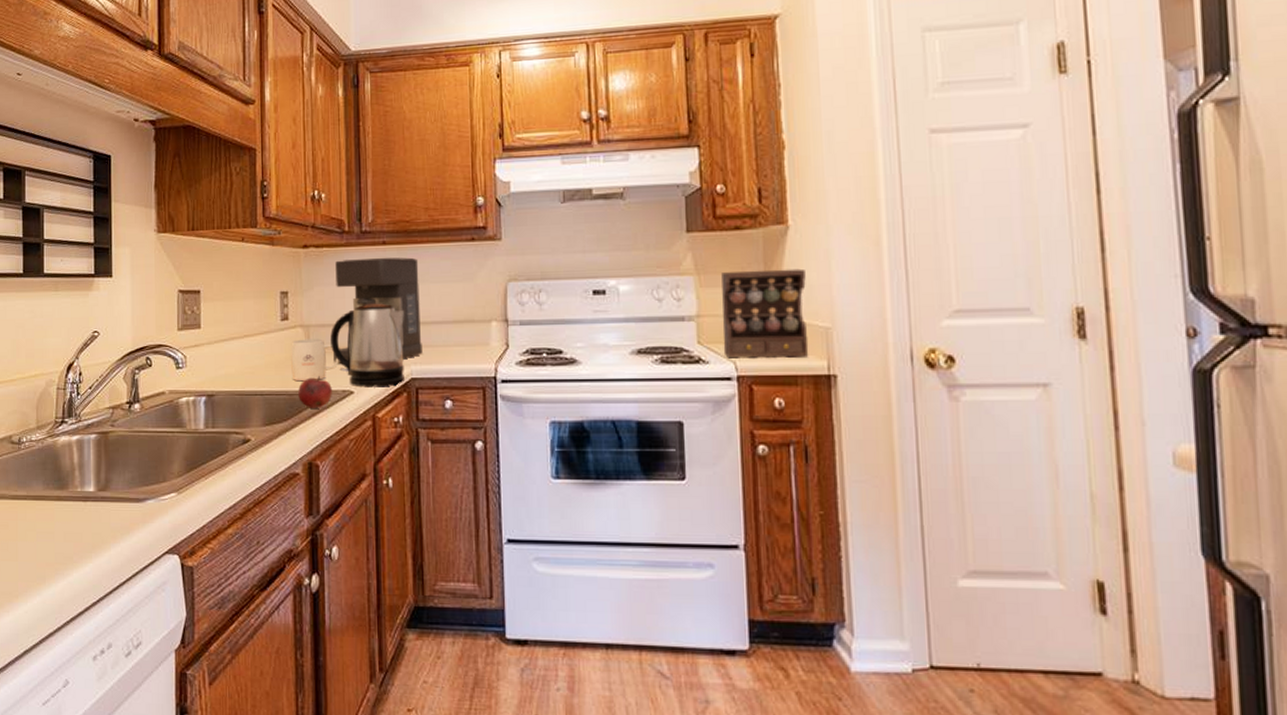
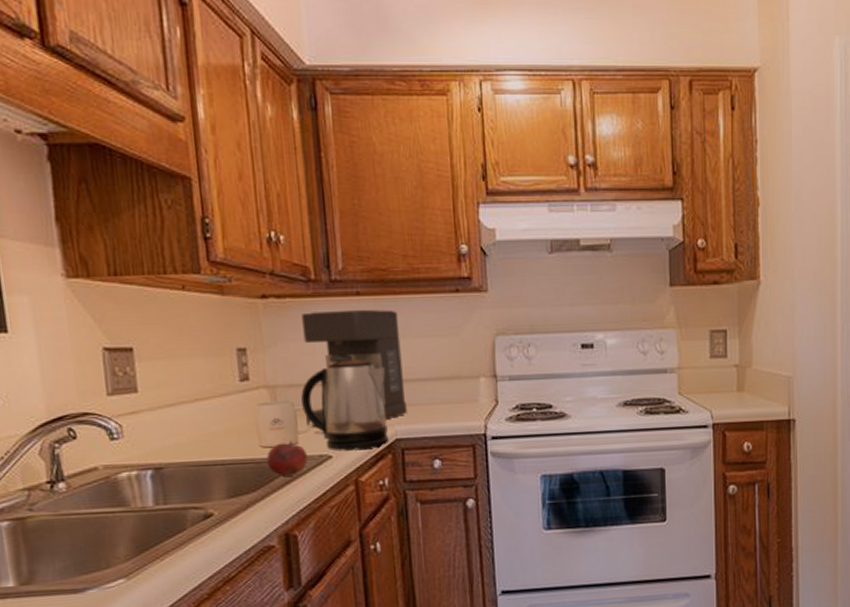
spice rack: present [721,268,809,358] -> none [701,322,774,408]

